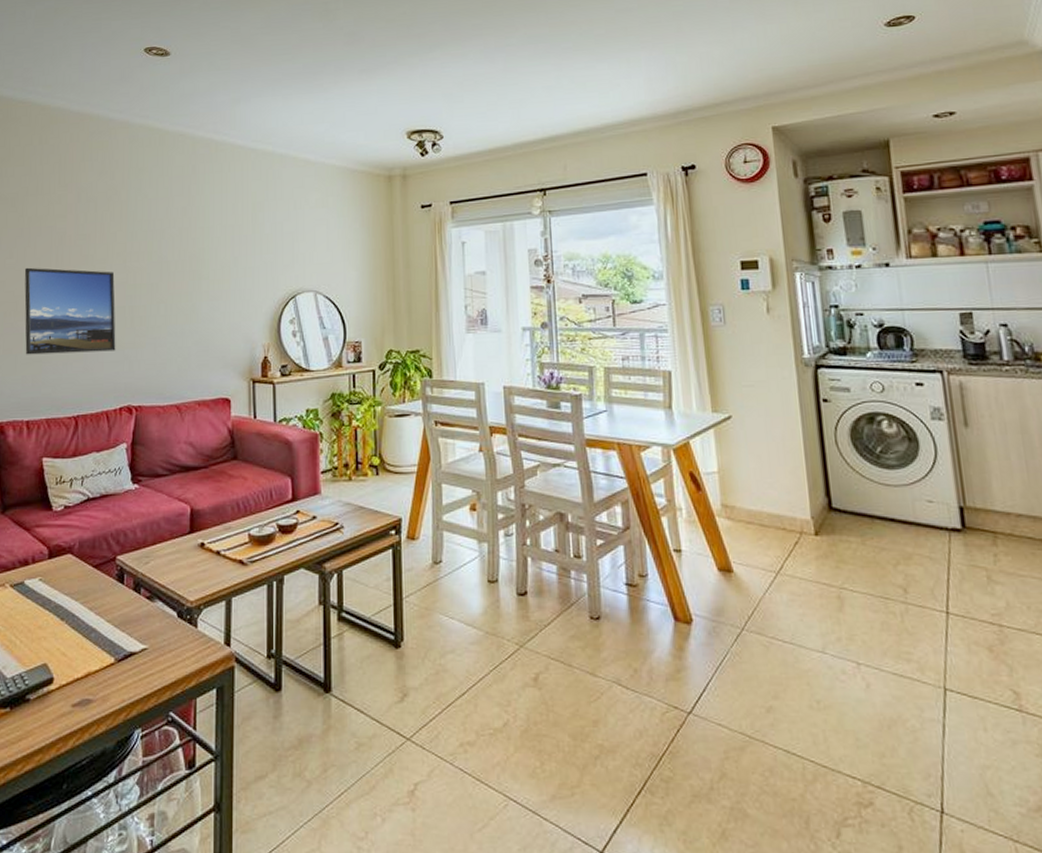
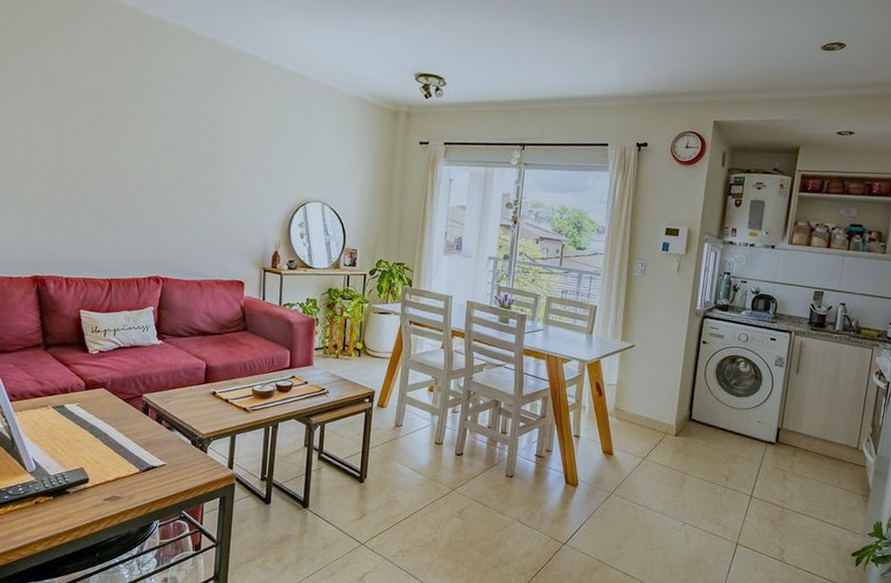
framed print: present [24,267,116,355] -> none [63,143,147,229]

